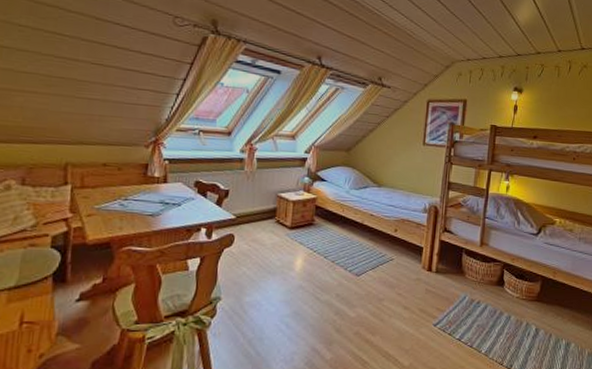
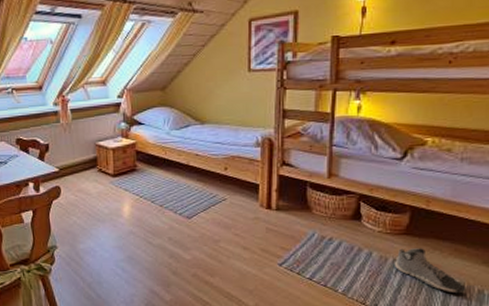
sneaker: none [527,313,580,356] -> present [395,248,466,294]

